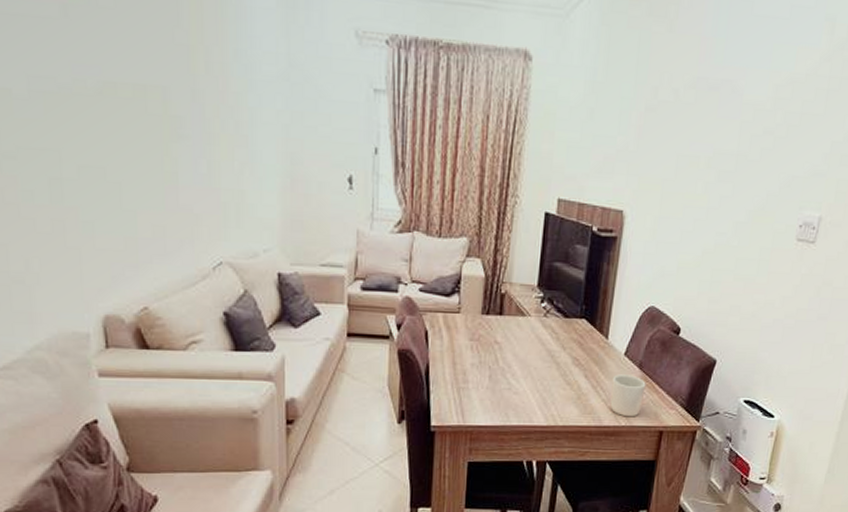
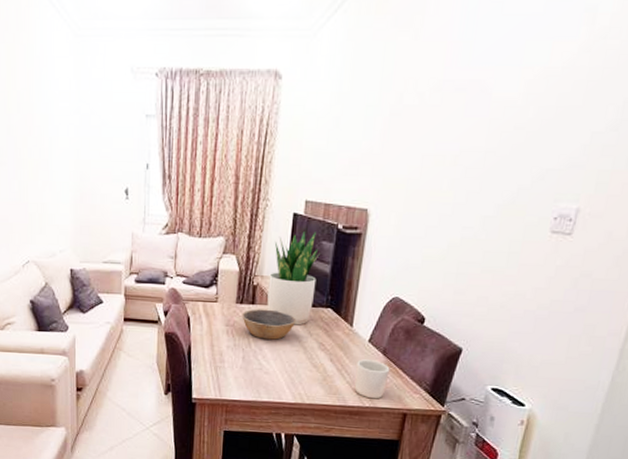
bowl: none [488,320,549,355] -> present [242,309,296,340]
planter: none [516,233,574,338] -> present [267,231,320,325]

